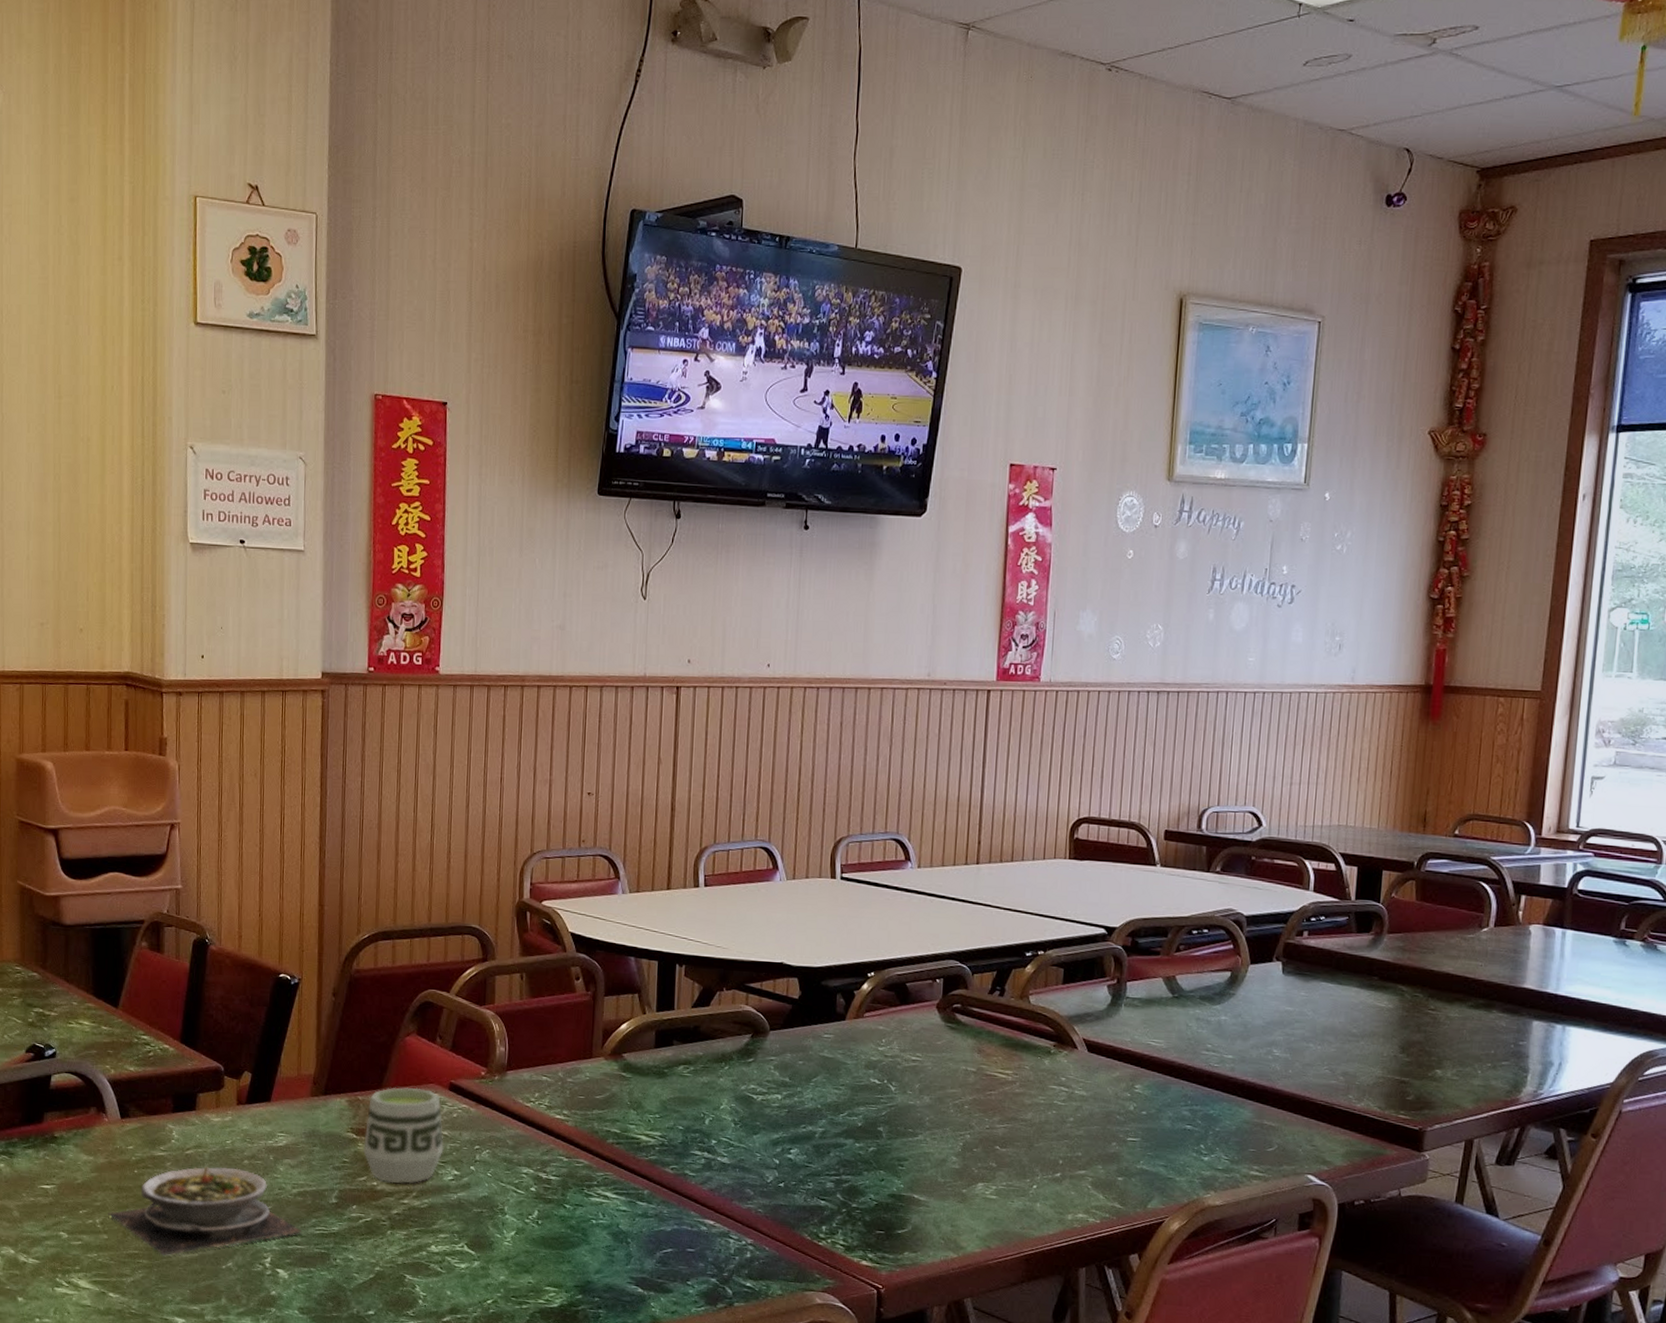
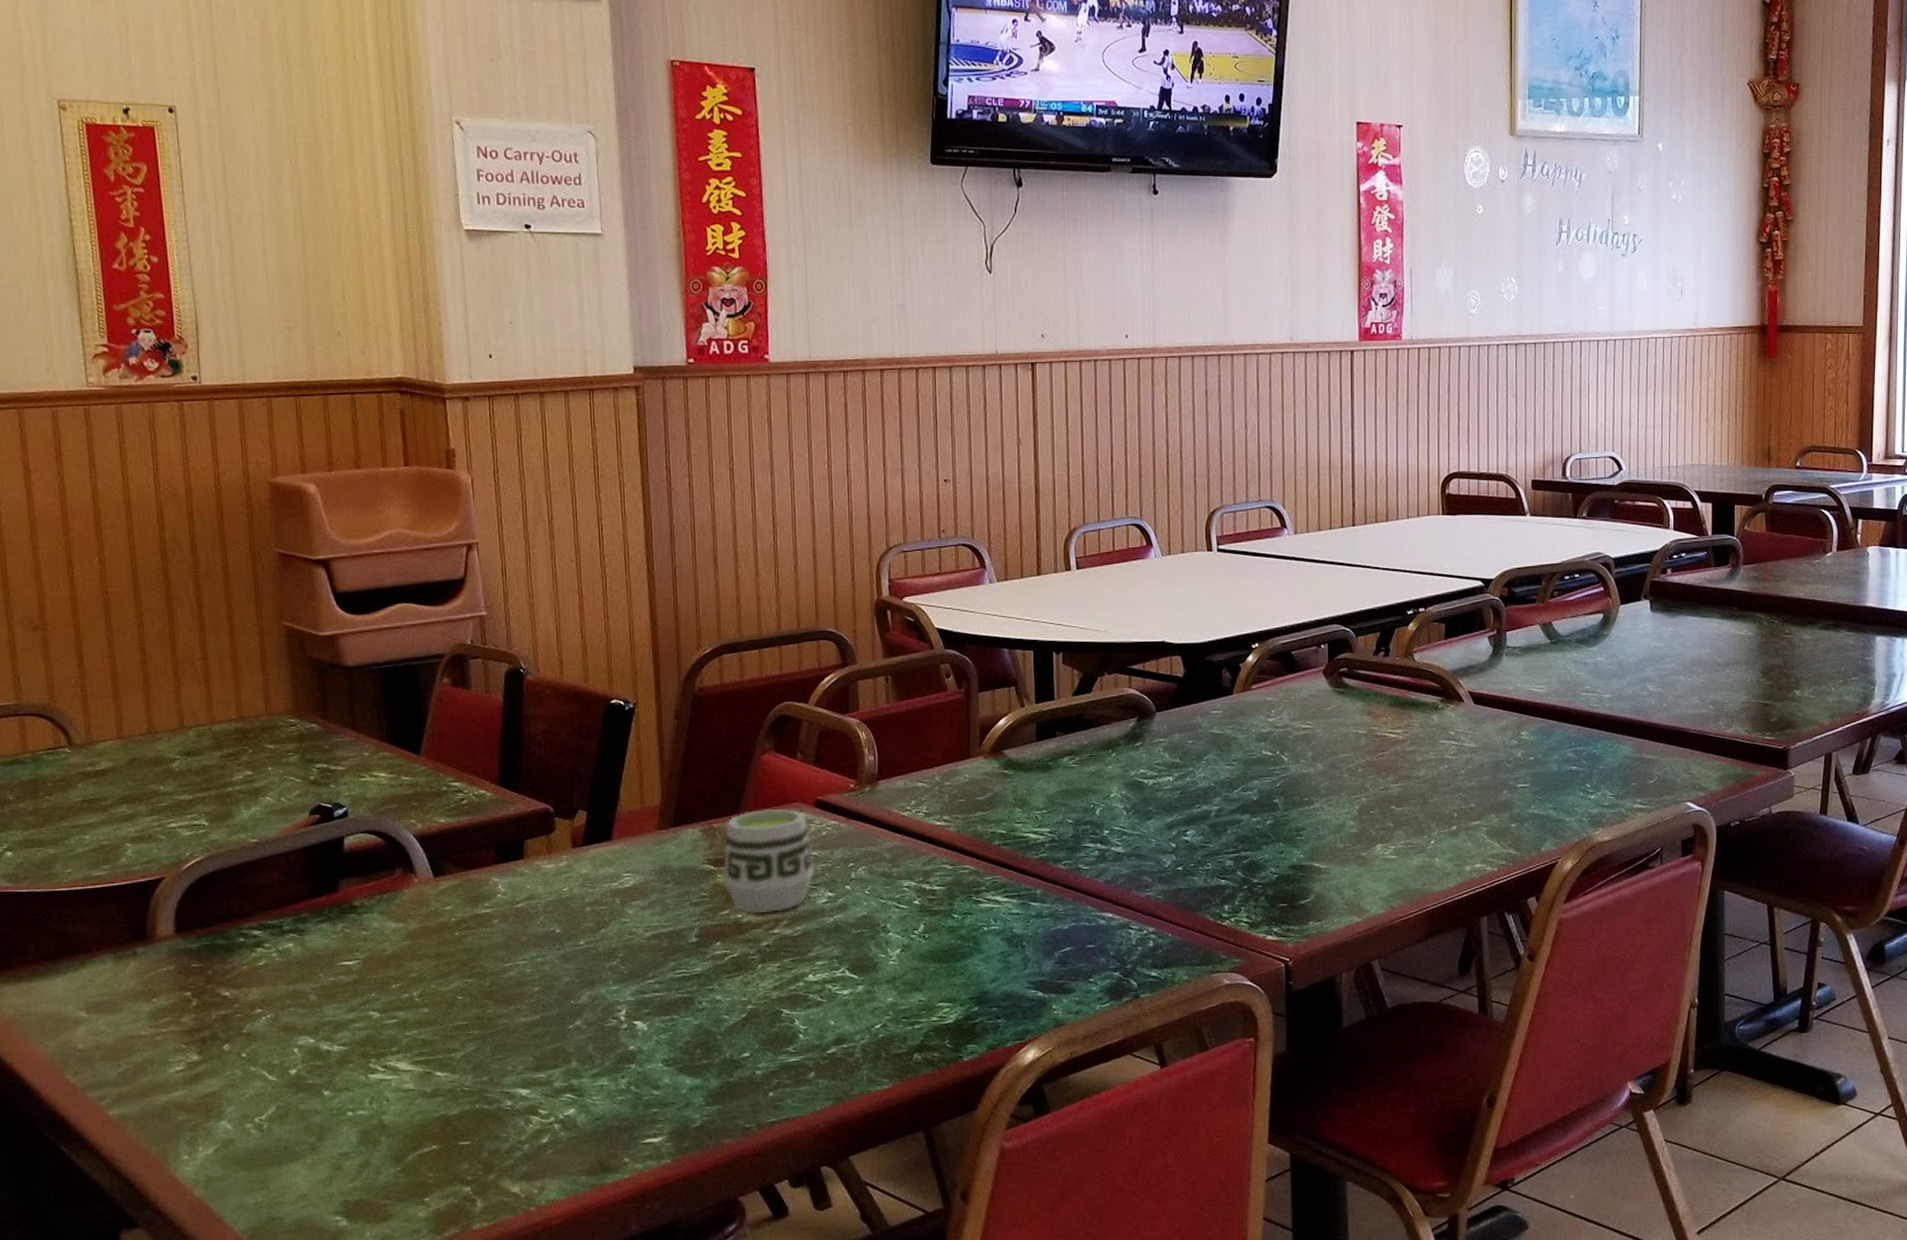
soup bowl: present [107,1165,302,1256] -> none [426,917,660,1023]

